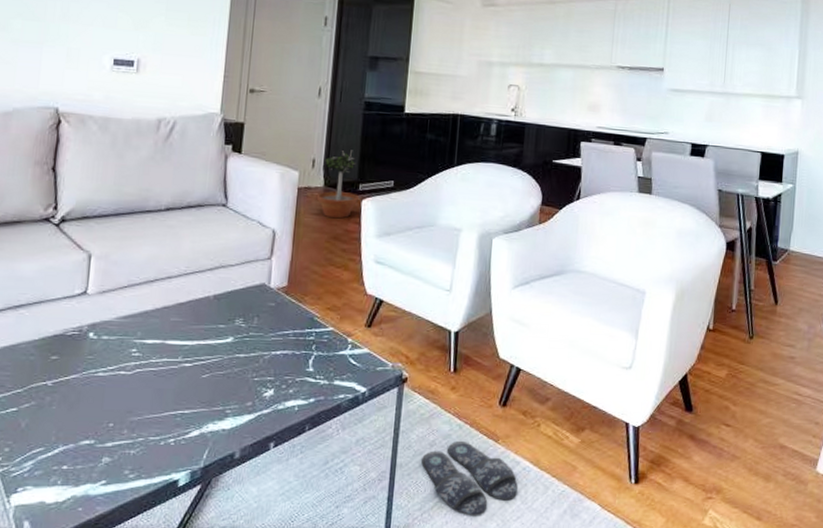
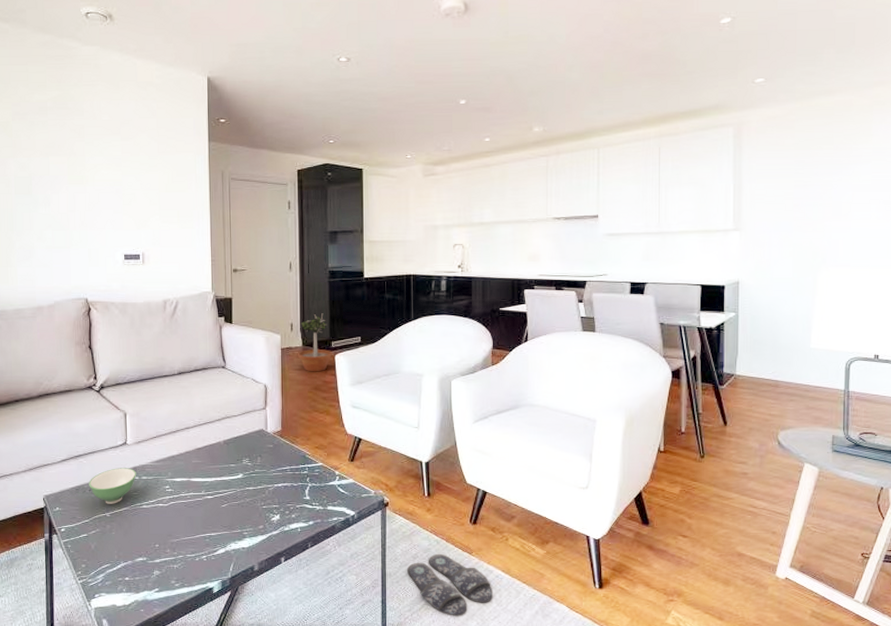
bowl: none [28,323,96,370] -> present [89,468,137,504]

